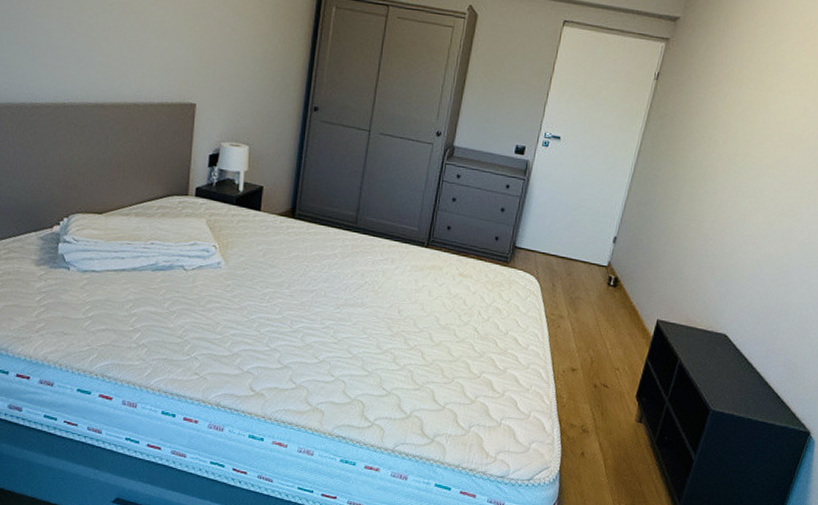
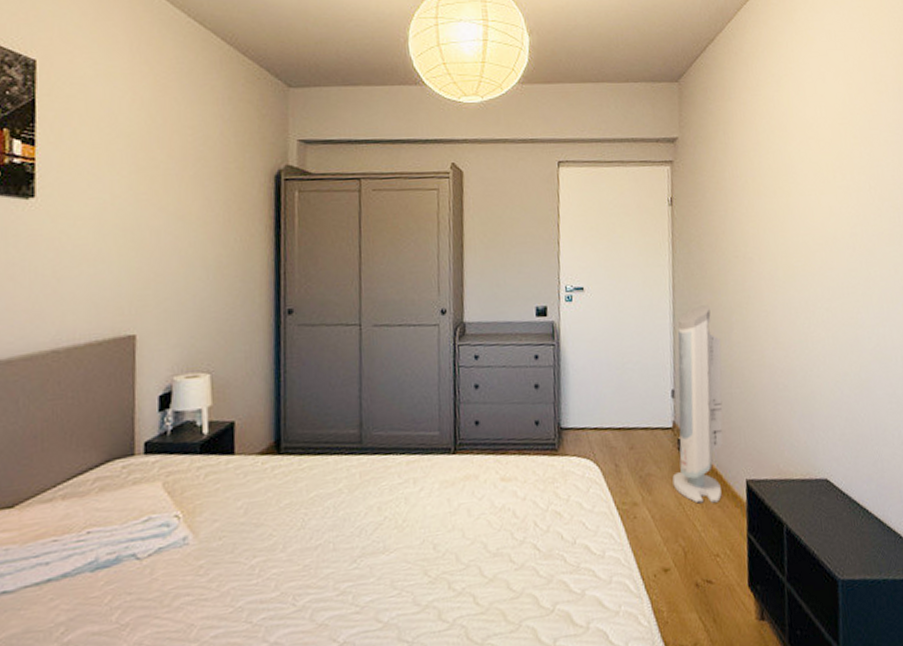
air purifier: none [596,172,668,331] -> present [672,305,723,504]

